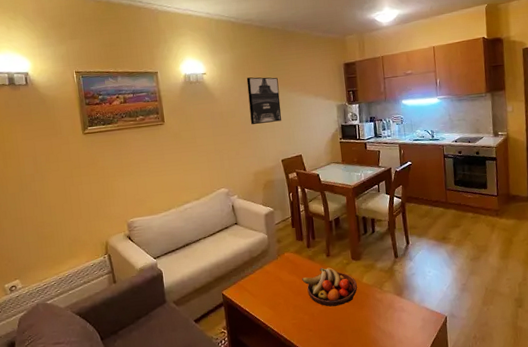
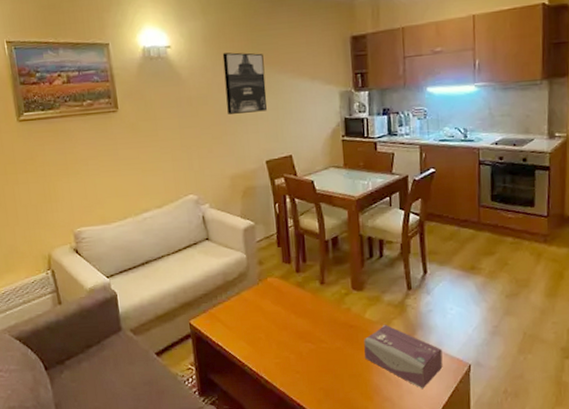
fruit bowl: present [302,267,357,307] -> none [288,297,358,346]
tissue box: none [362,286,425,339] -> present [364,324,443,390]

